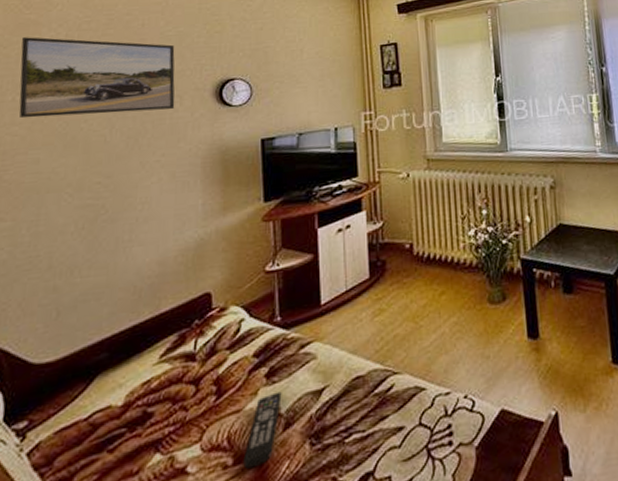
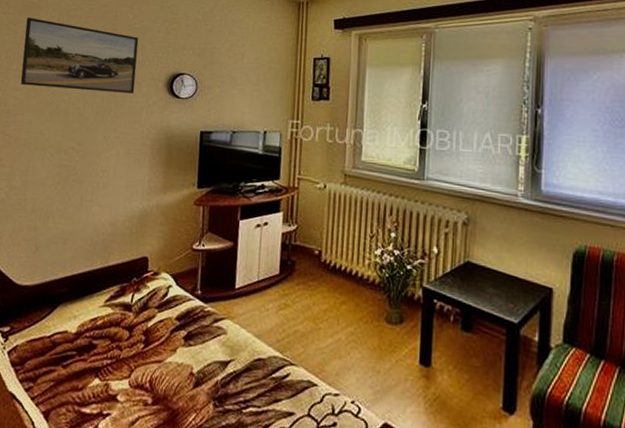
remote control: present [243,391,282,469] -> none [159,353,196,412]

